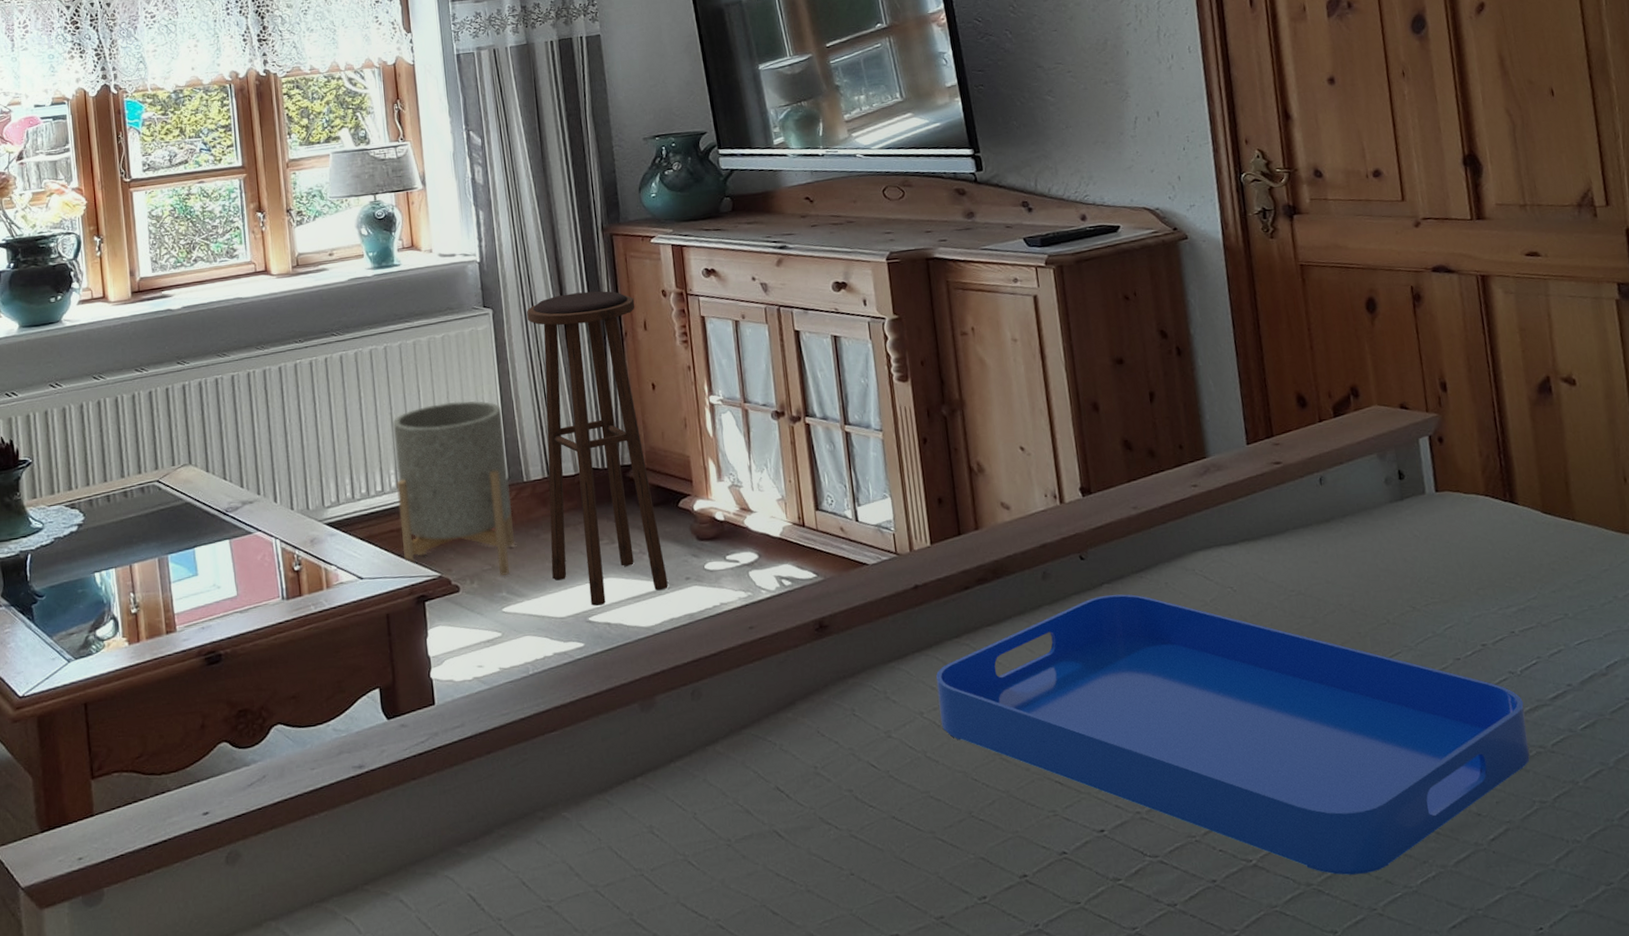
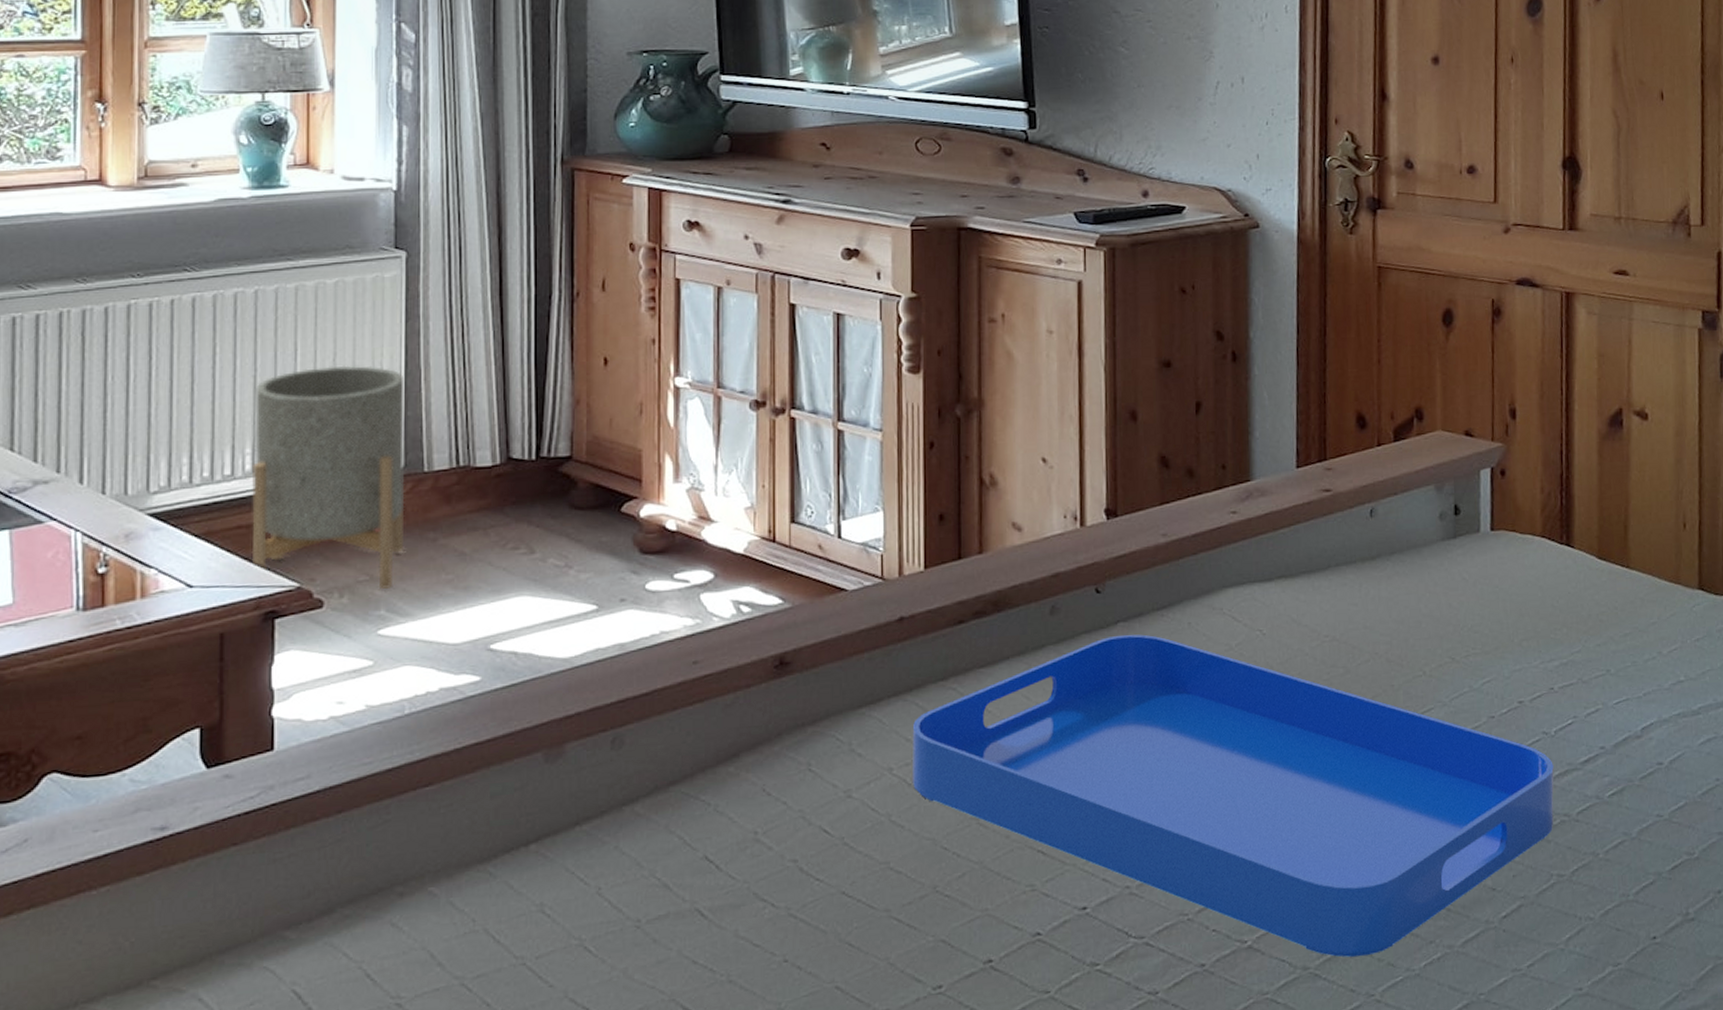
stool: present [527,290,668,606] -> none [448,238,597,630]

